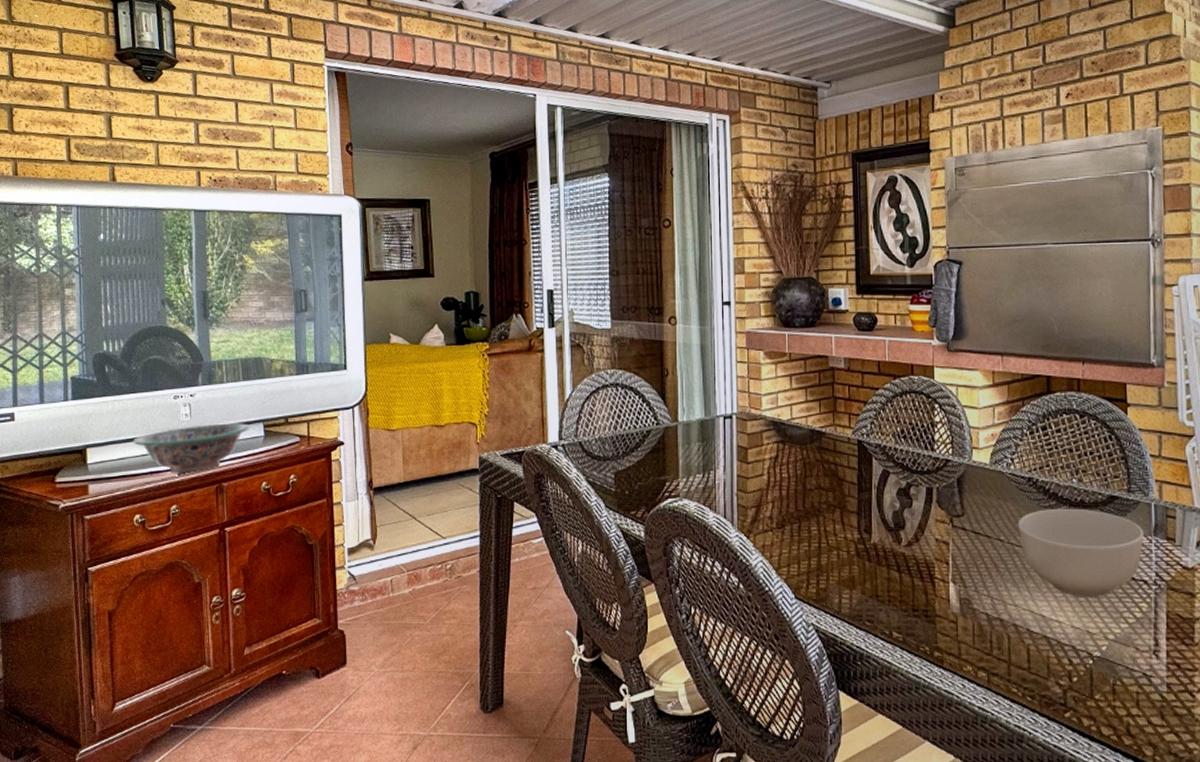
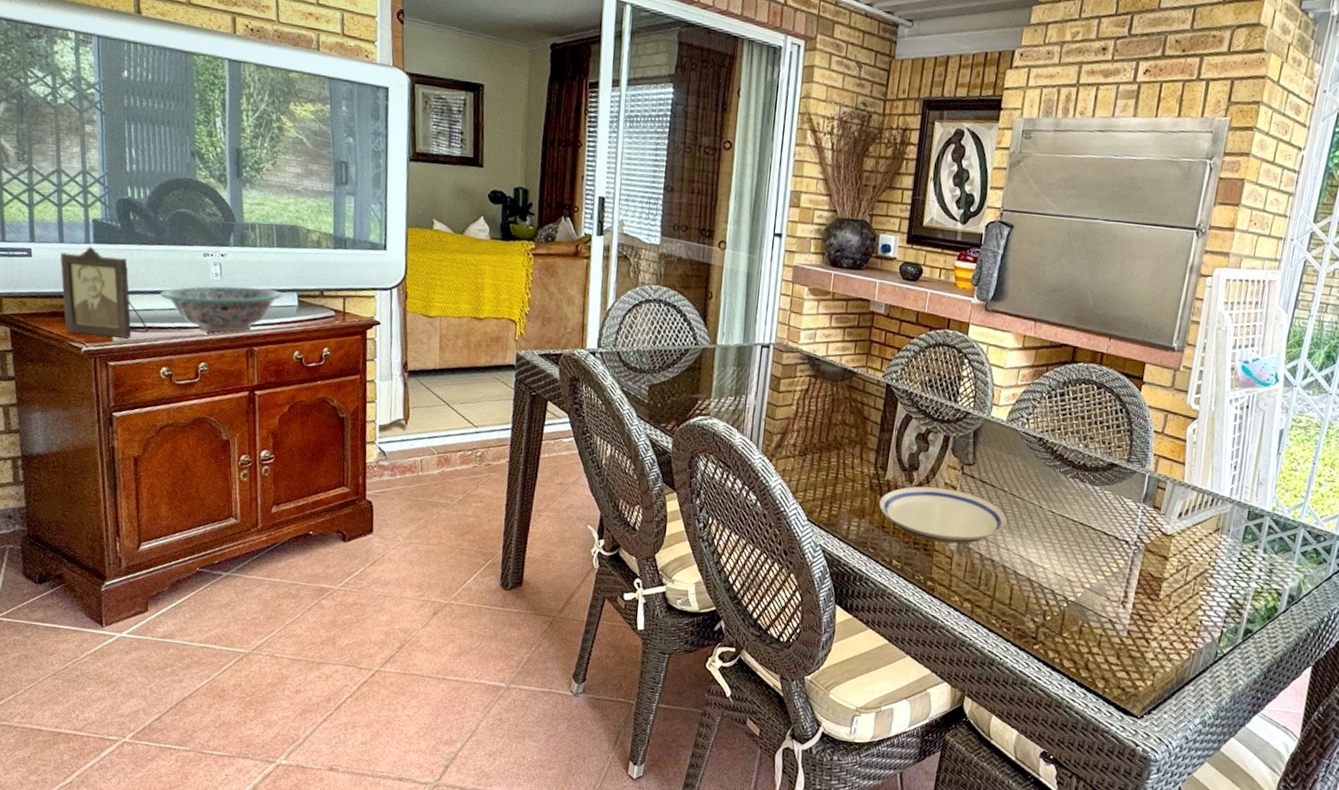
photo frame: none [41,404,122,491] -> present [61,247,148,339]
plate: none [869,546,1009,606] -> present [879,486,1007,544]
bowl: present [1017,508,1145,598] -> none [1021,468,1135,551]

